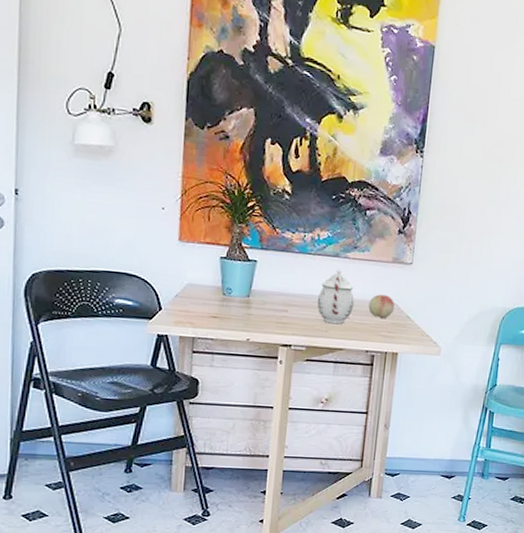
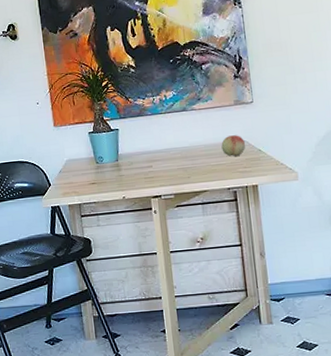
teapot: present [317,269,354,325] -> none [175,121,209,170]

